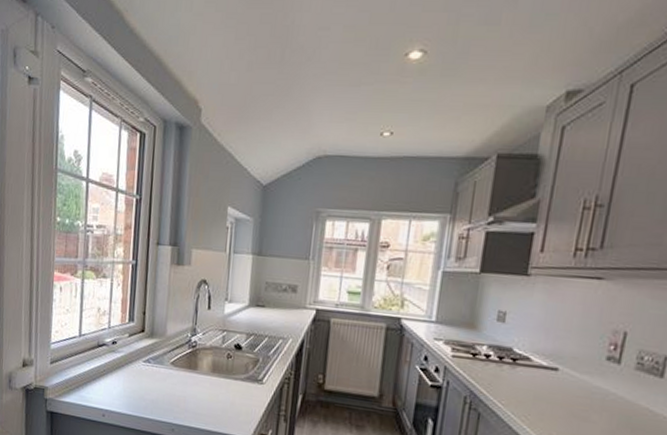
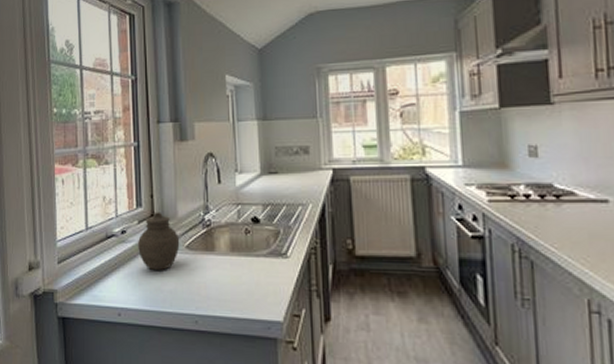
jar: none [126,328,166,382] -> present [138,212,180,271]

